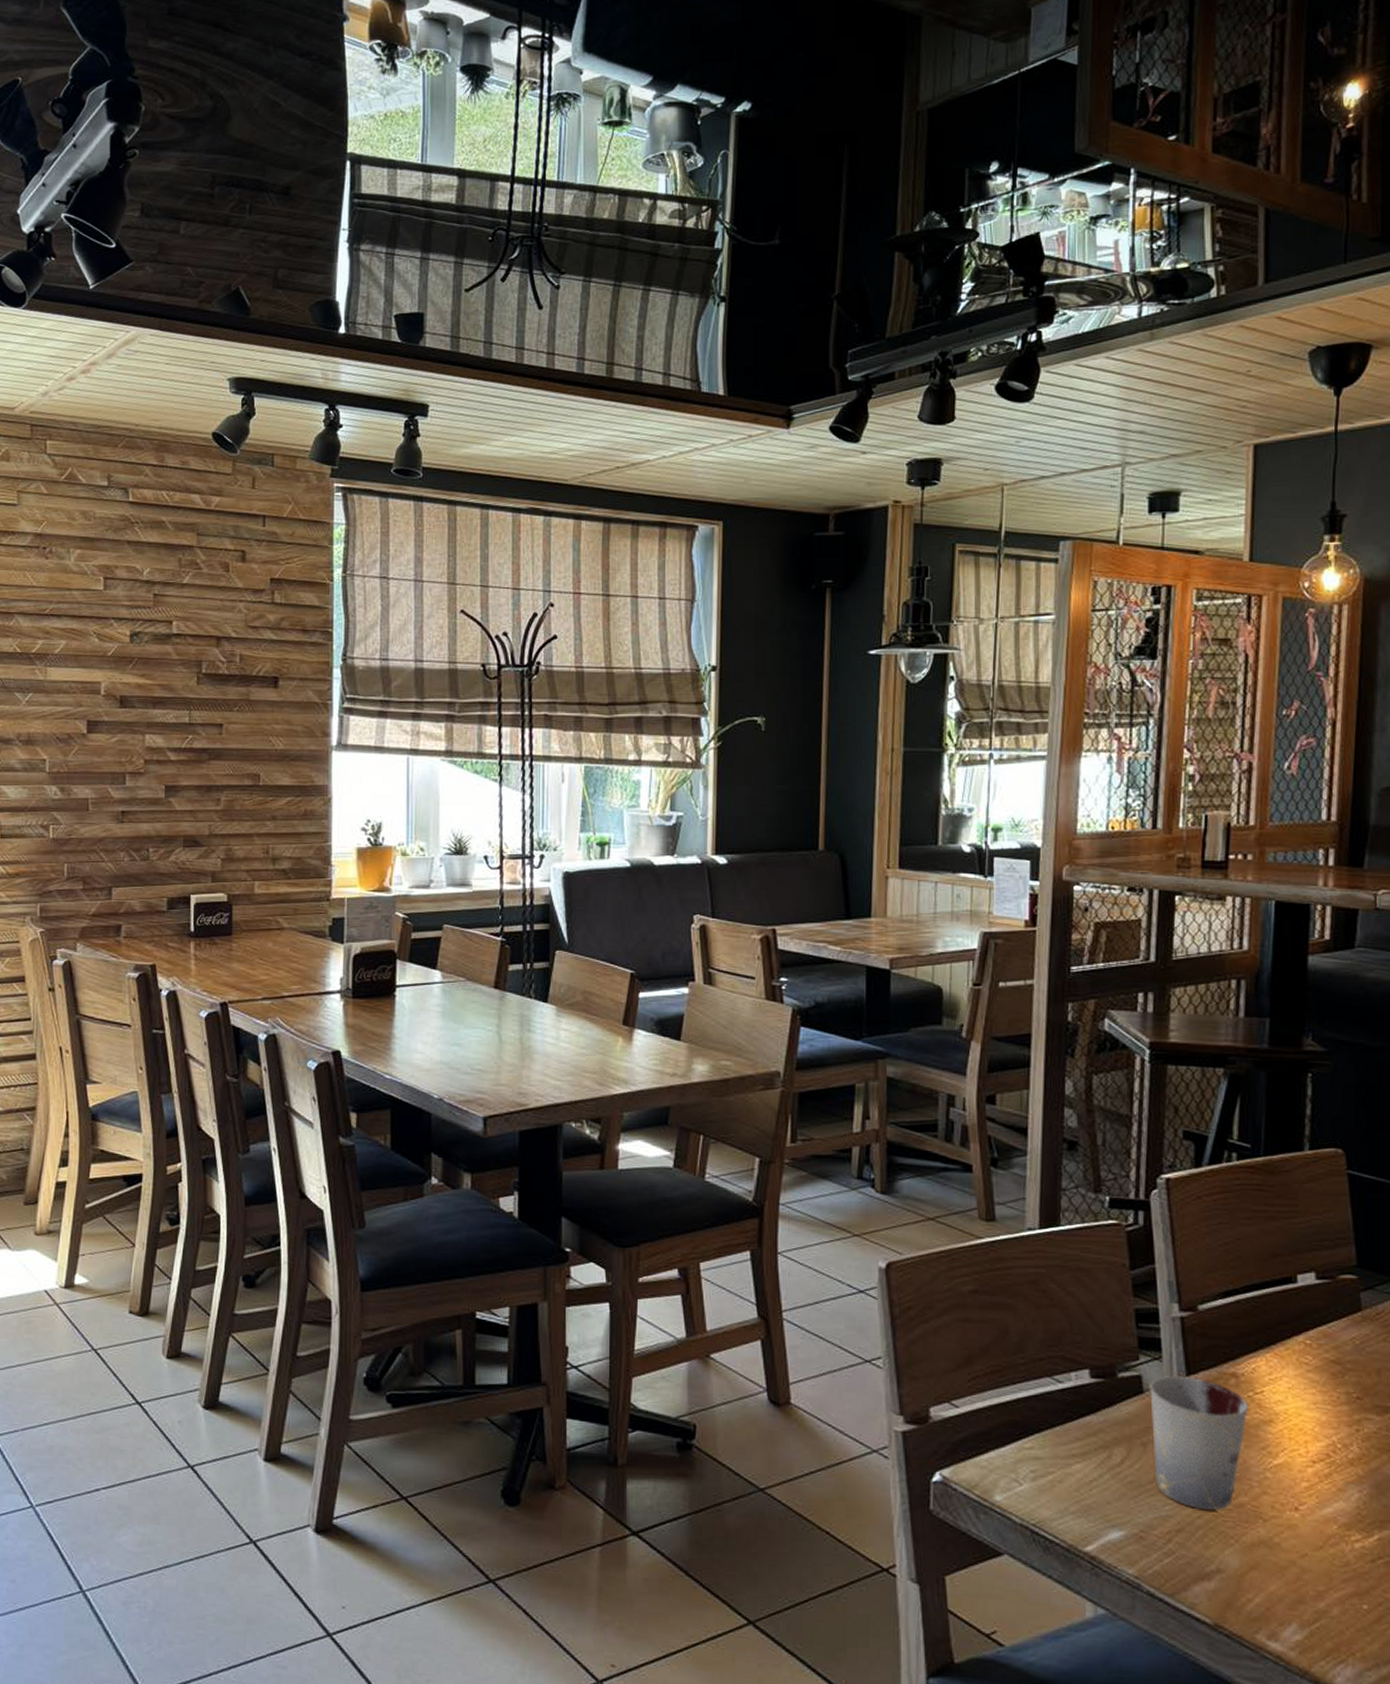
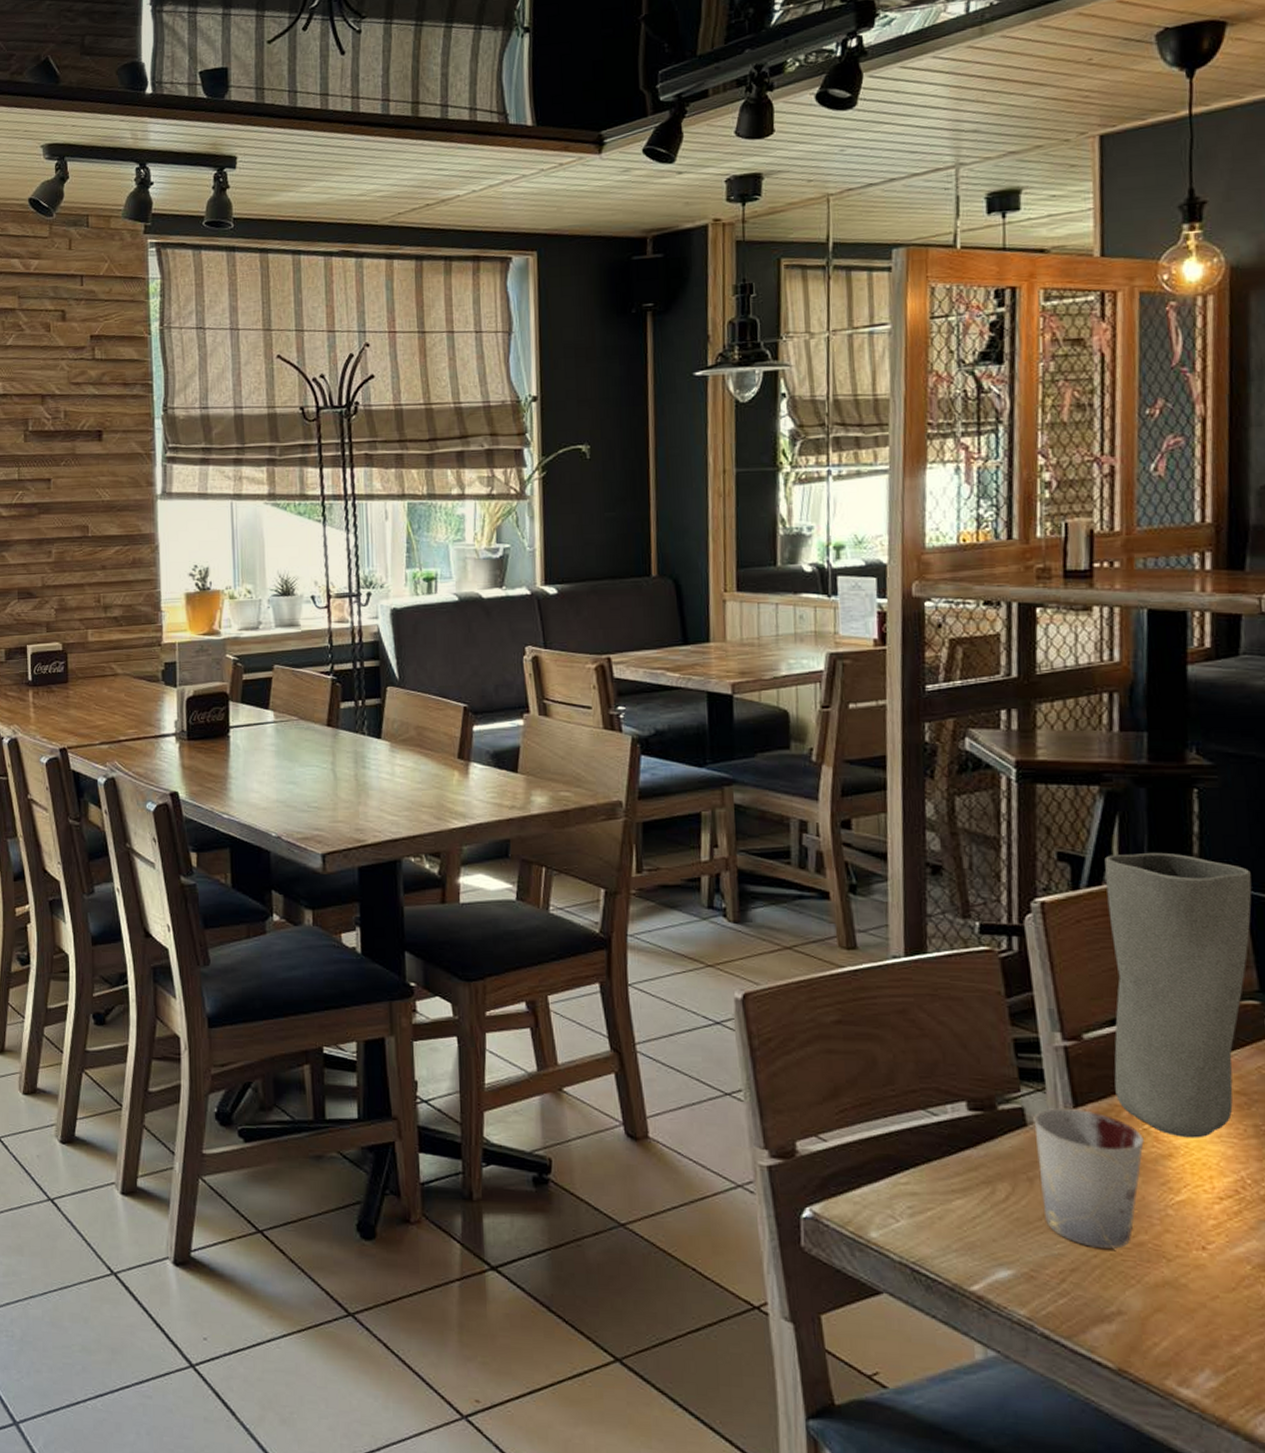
vase: none [1224,1133,1355,1405] -> present [1104,852,1252,1138]

